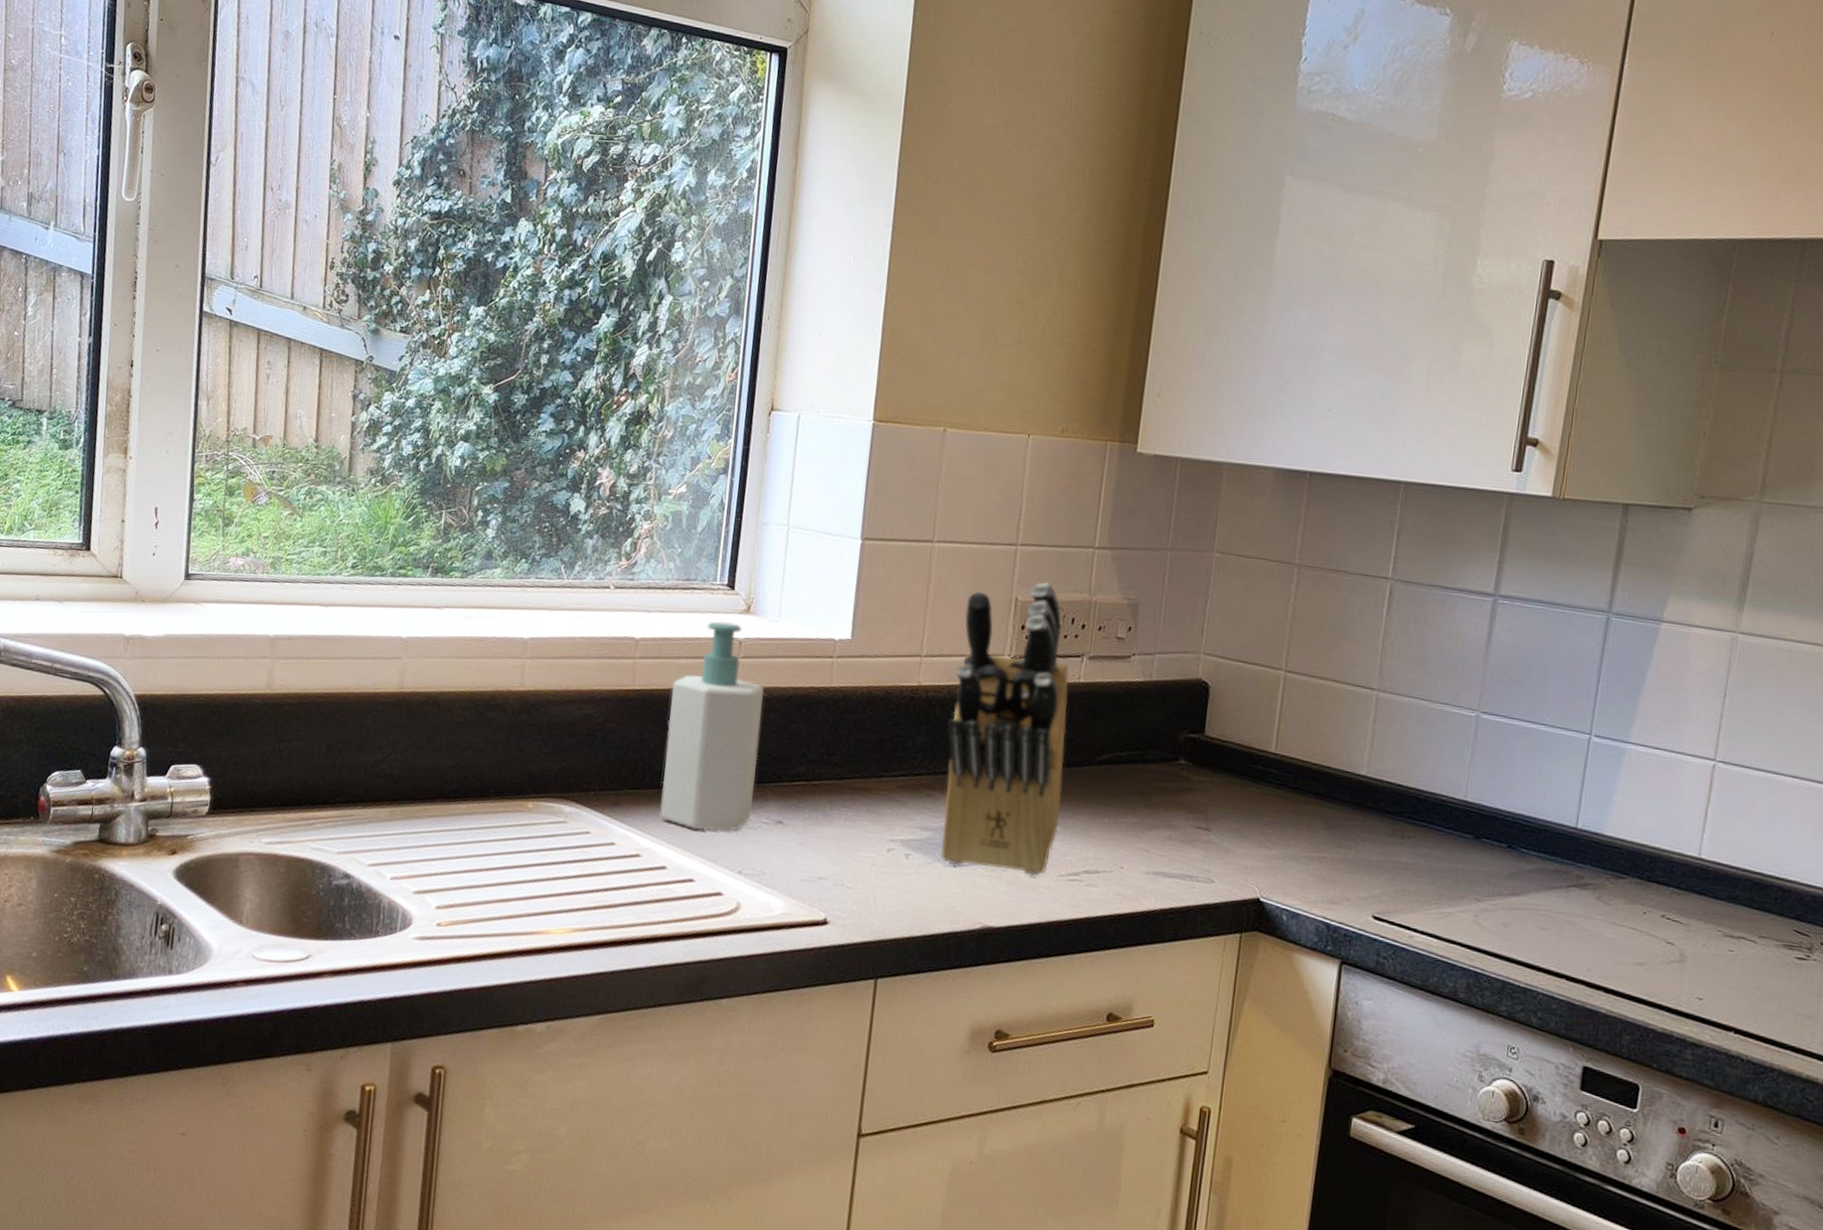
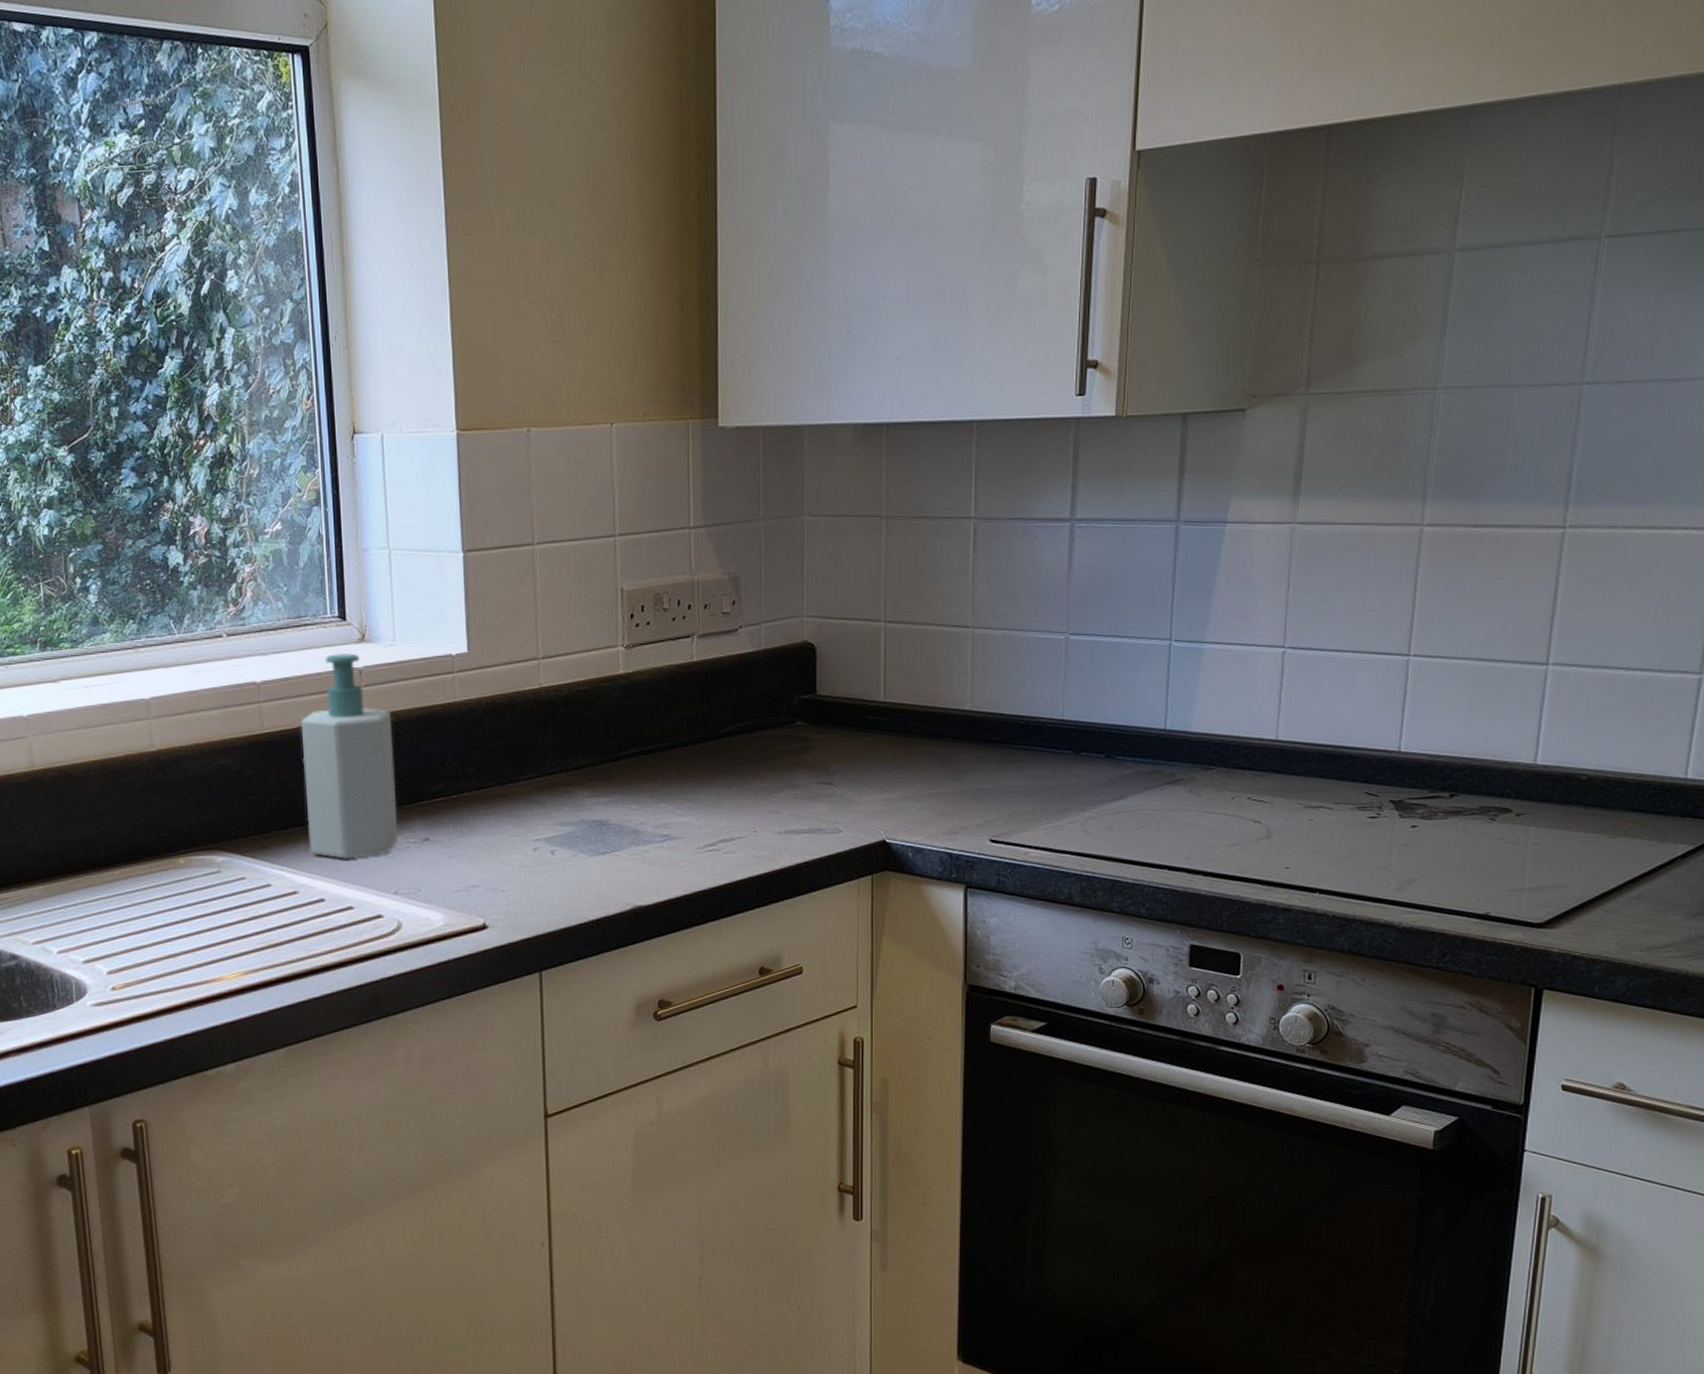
knife block: present [941,581,1070,876] -> none [573,568,691,854]

